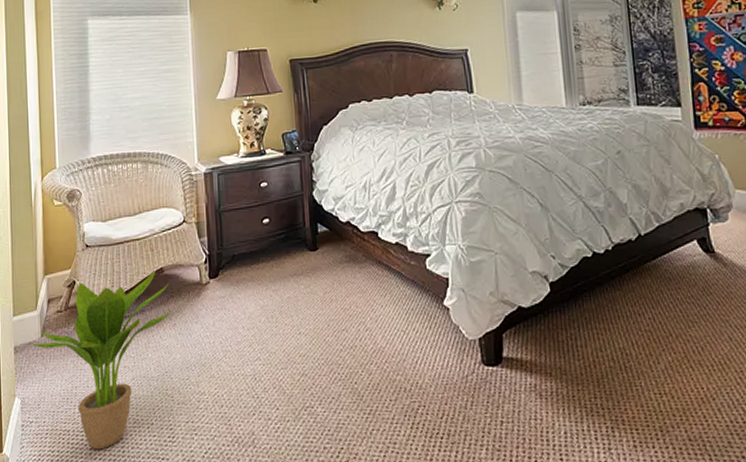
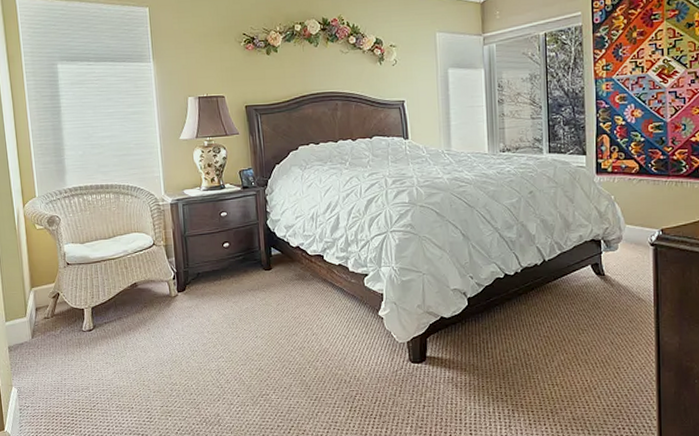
potted plant: present [28,271,172,450] -> none [21,285,146,428]

